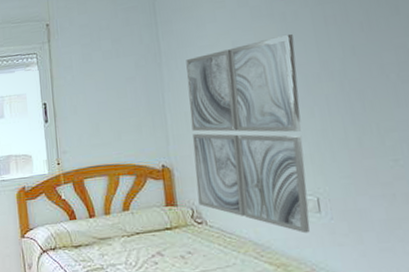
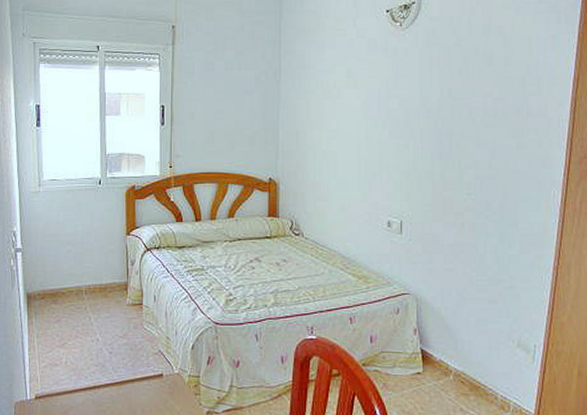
wall art: present [186,34,310,234] -> none [298,69,401,251]

